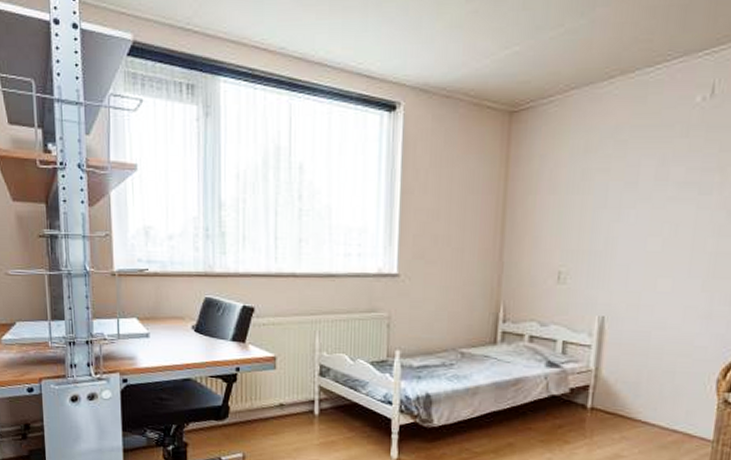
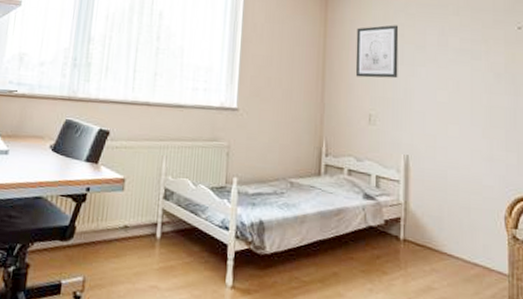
wall art: none [543,157,604,228] -> present [355,25,399,79]

